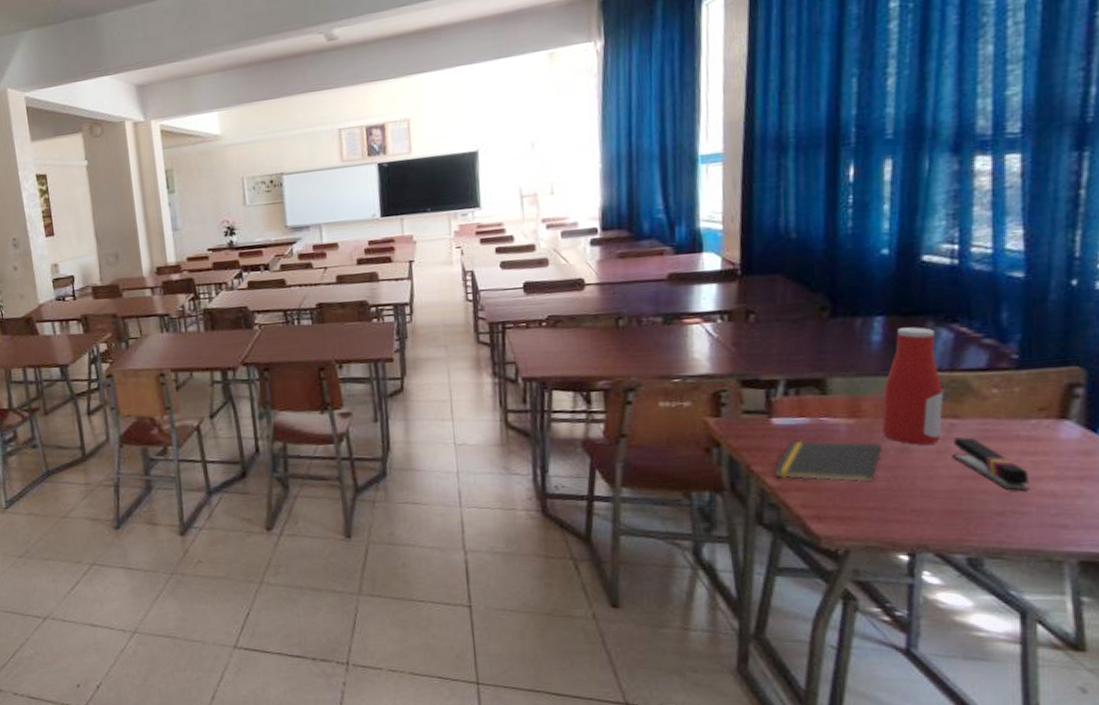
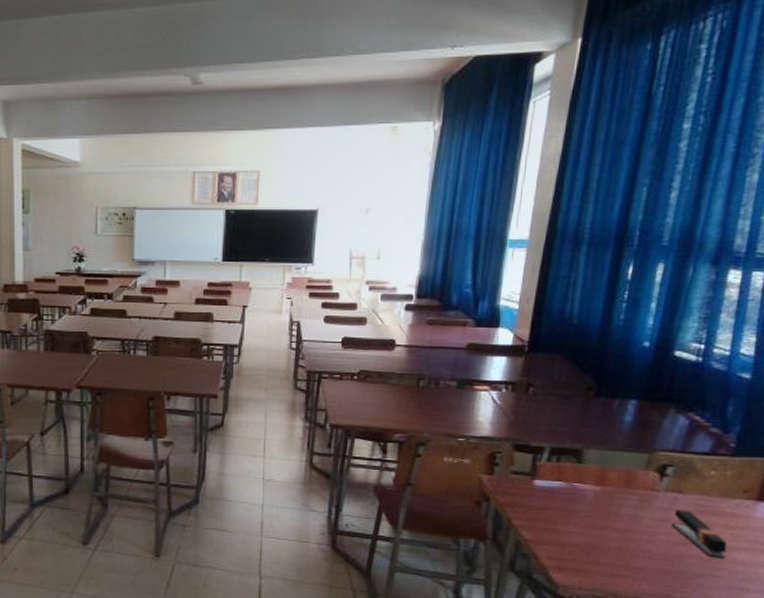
notepad: present [774,440,883,483] -> none [529,501,619,541]
bottle: present [882,327,943,445] -> none [621,412,675,513]

